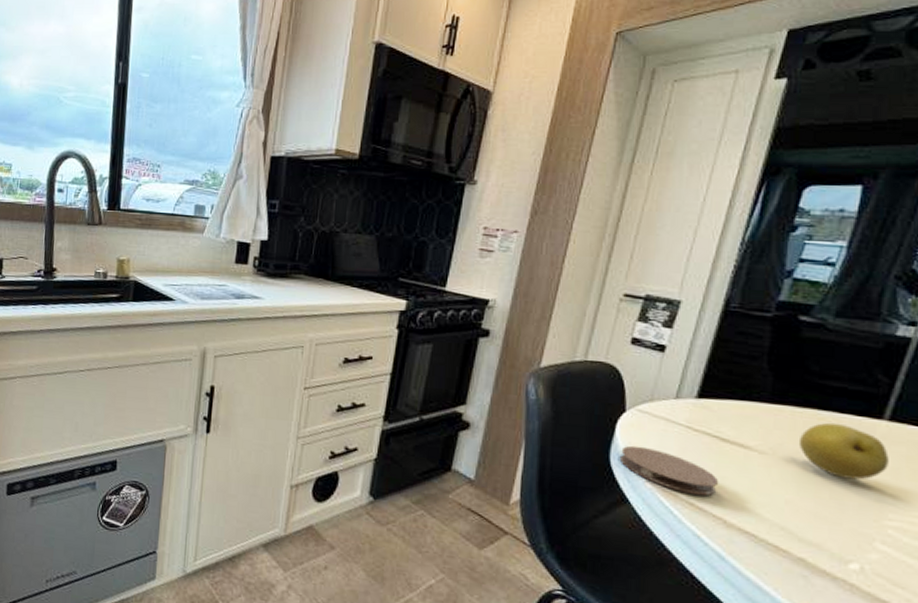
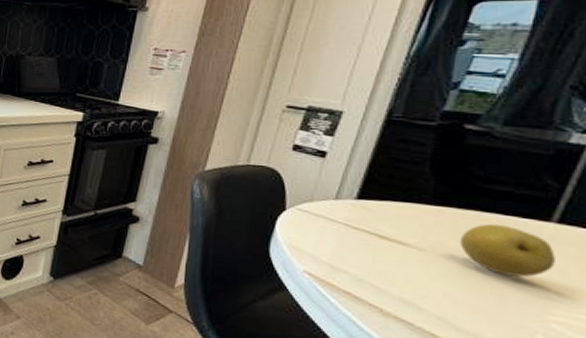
coaster: present [619,445,719,496] -> none [278,240,377,287]

